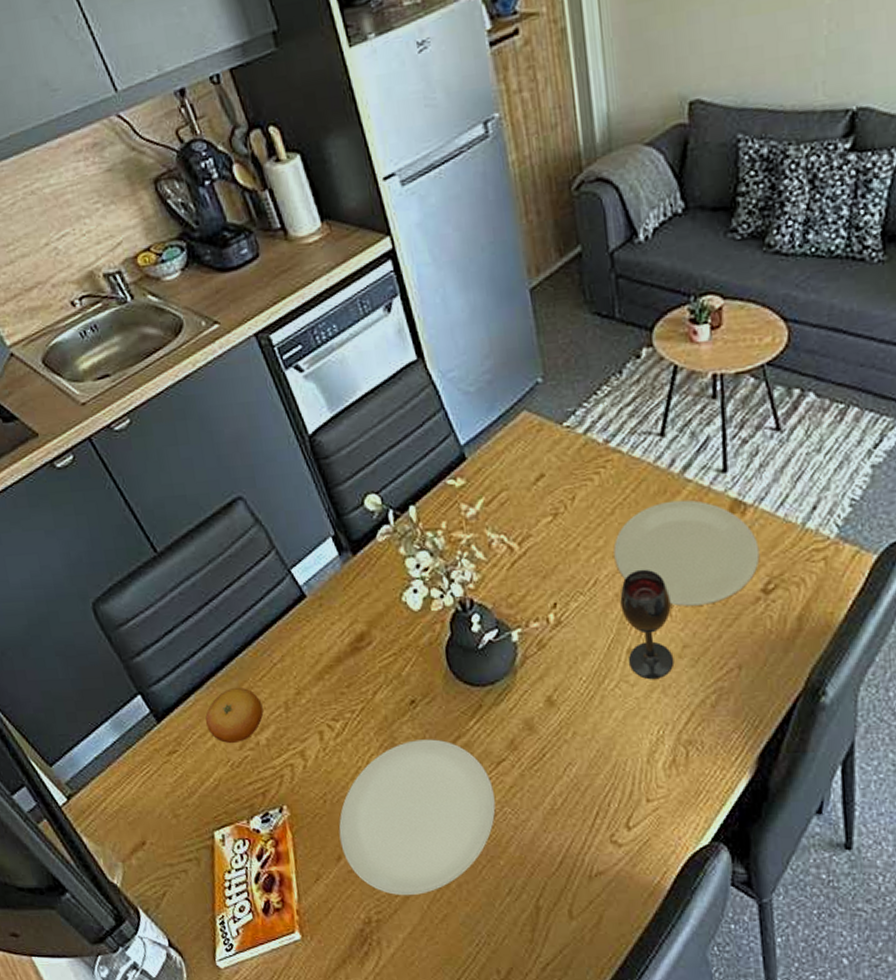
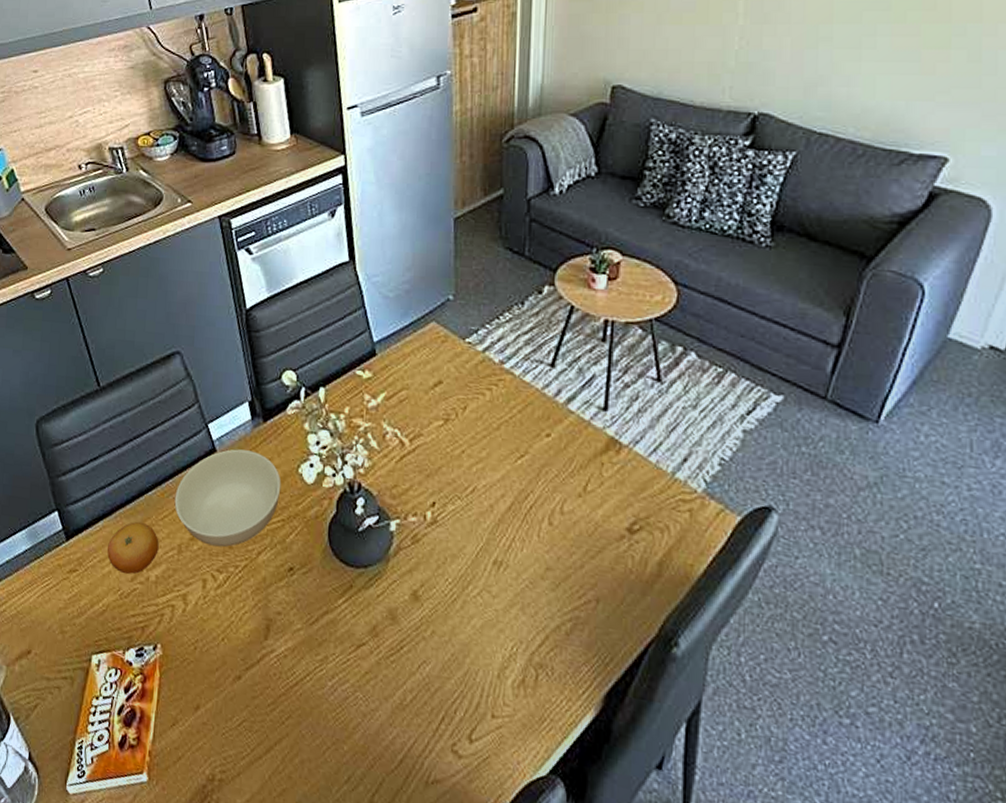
bowl: none [269,588,387,696] -> present [174,449,282,548]
plate: present [338,739,496,895] -> none [201,606,350,763]
plate: present [613,499,760,606] -> none [494,427,629,533]
wine glass: present [620,569,674,680] -> none [493,486,541,596]

